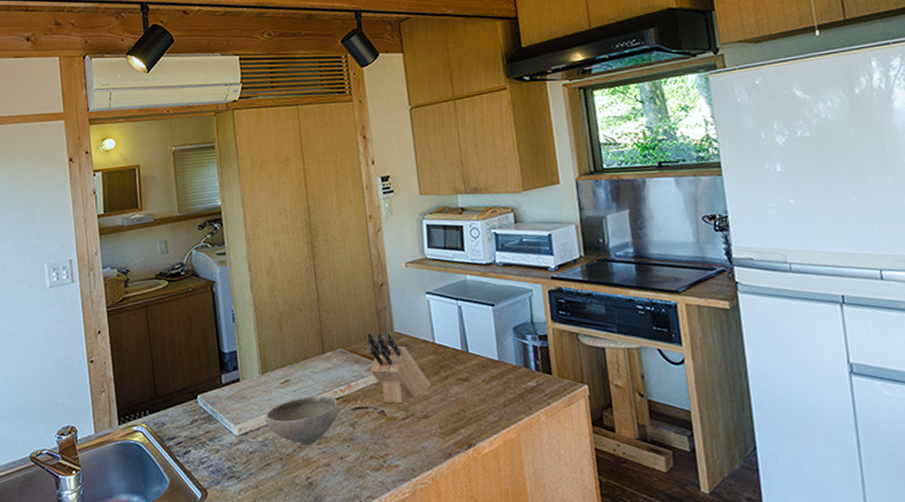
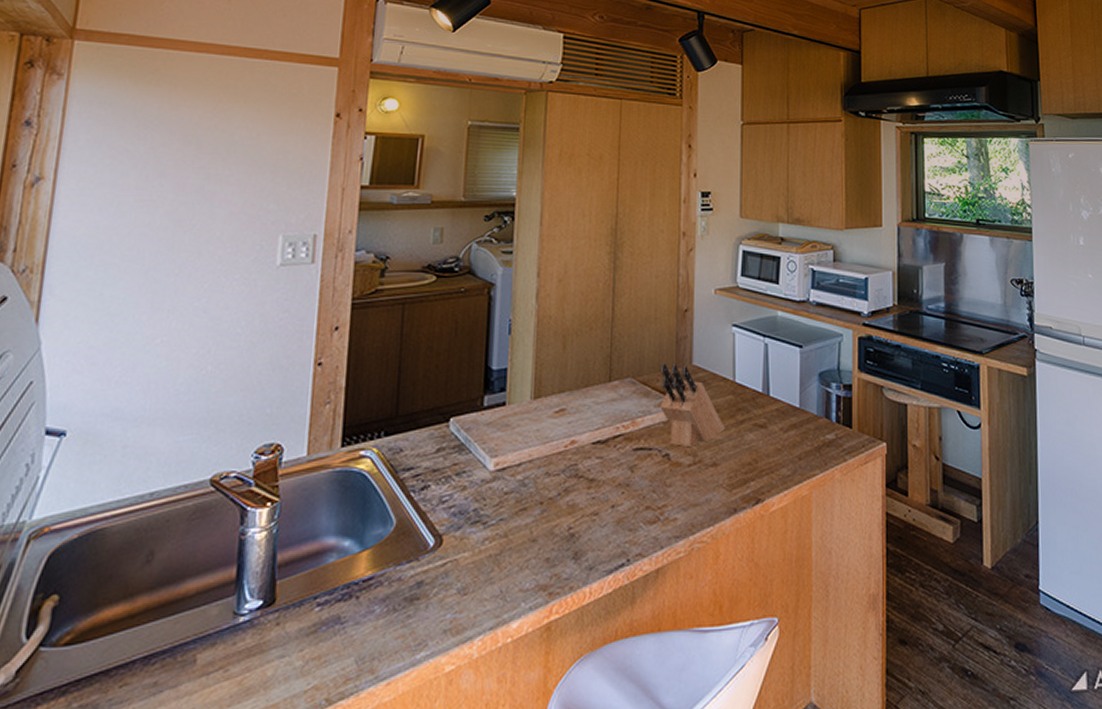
bowl: present [265,396,340,446] -> none [529,430,619,490]

